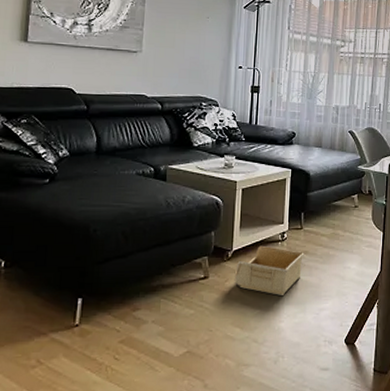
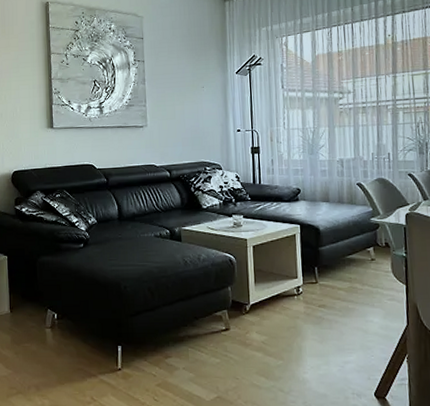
storage bin: present [234,245,304,295] -> none [254,299,322,347]

